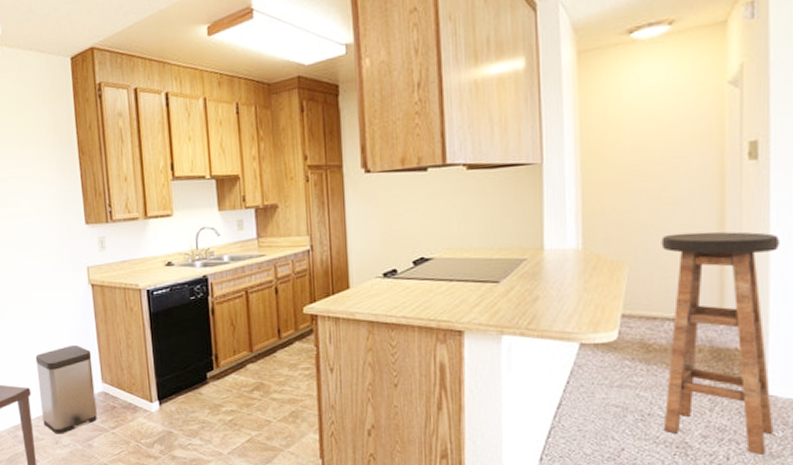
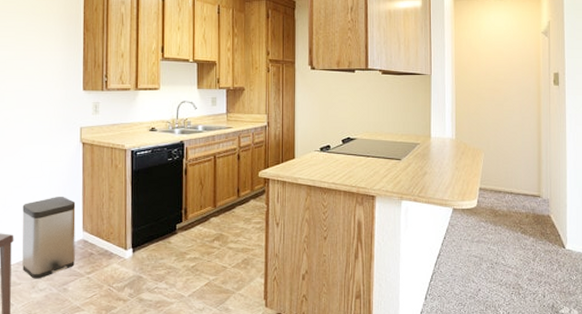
bar stool: present [661,231,779,454] -> none [504,132,572,293]

